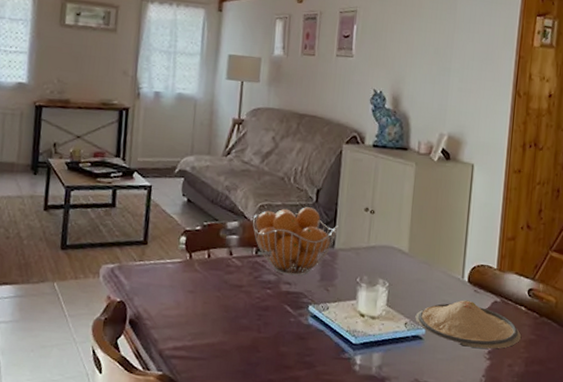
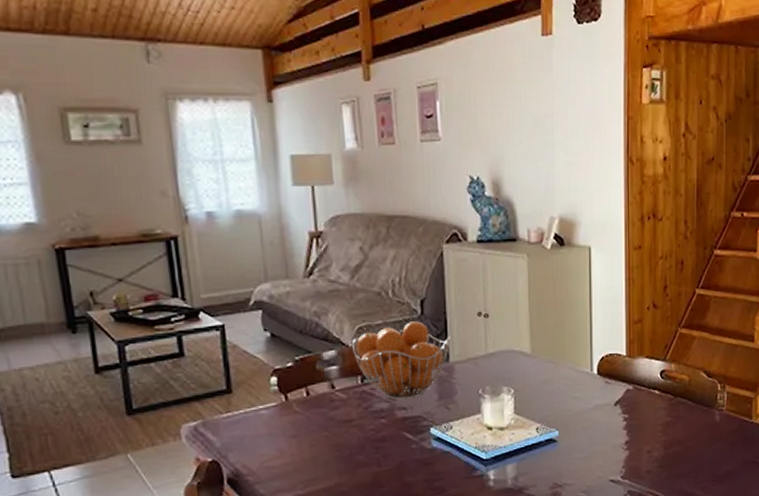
plate: present [415,300,521,349] -> none [546,393,657,441]

